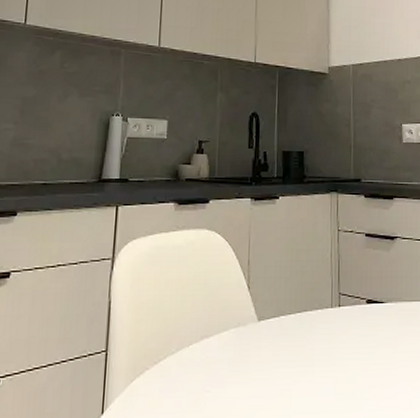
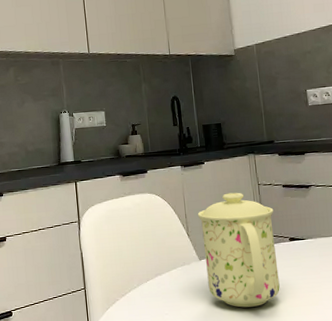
mug: none [263,238,352,387] -> present [197,192,280,308]

